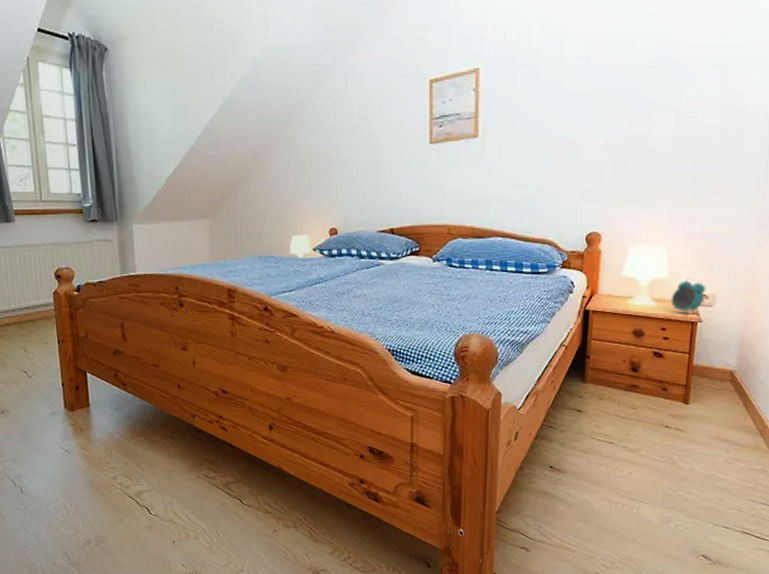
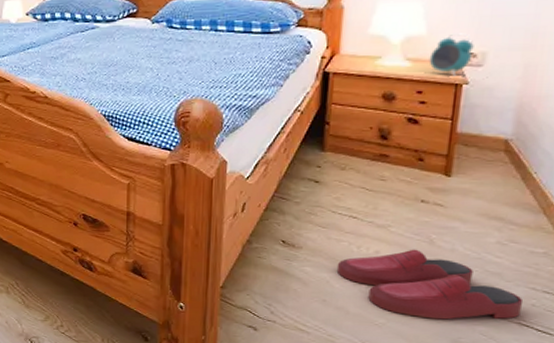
slippers: none [596,470,746,532] -> present [336,249,524,320]

